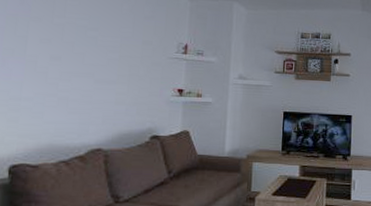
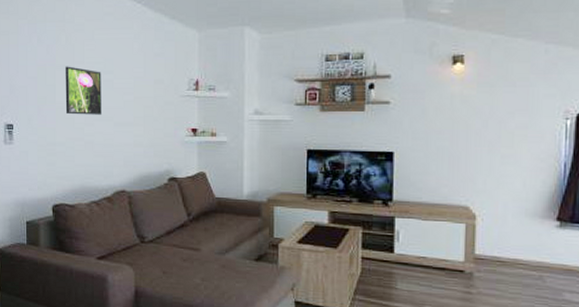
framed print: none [37,18,85,71] -> present [65,66,101,115]

